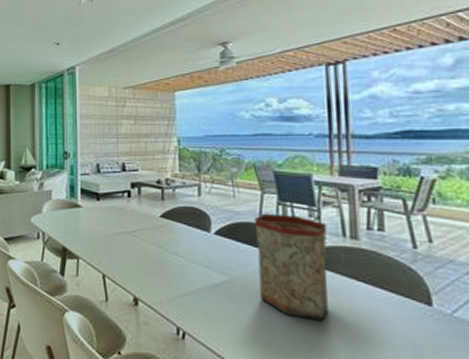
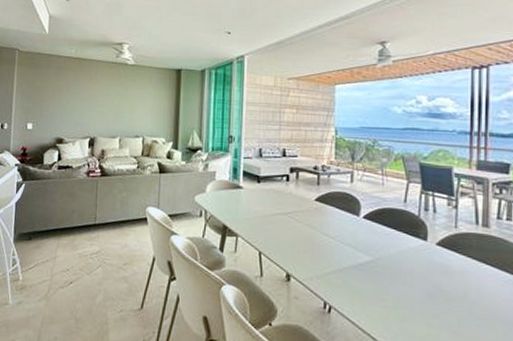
vase: present [254,213,329,322] -> none [399,200,463,300]

